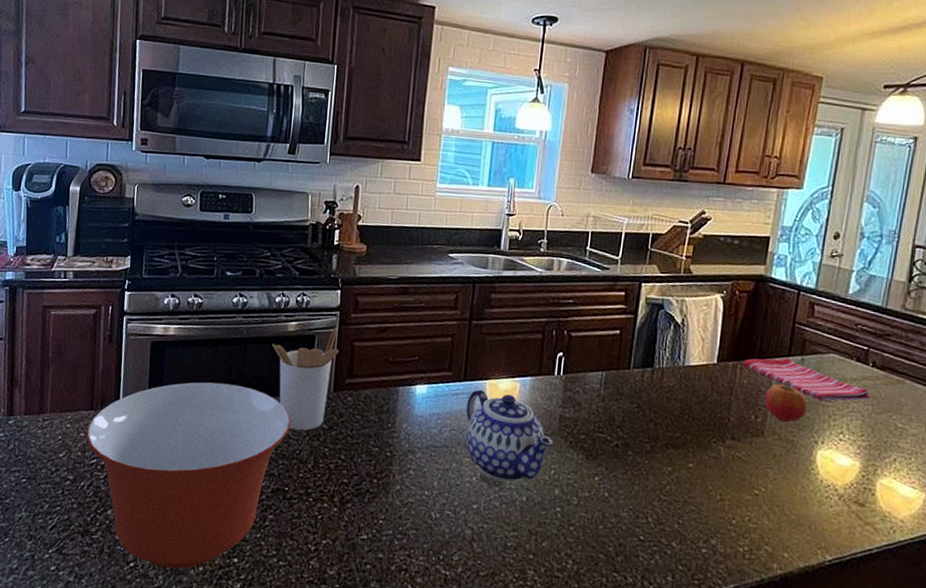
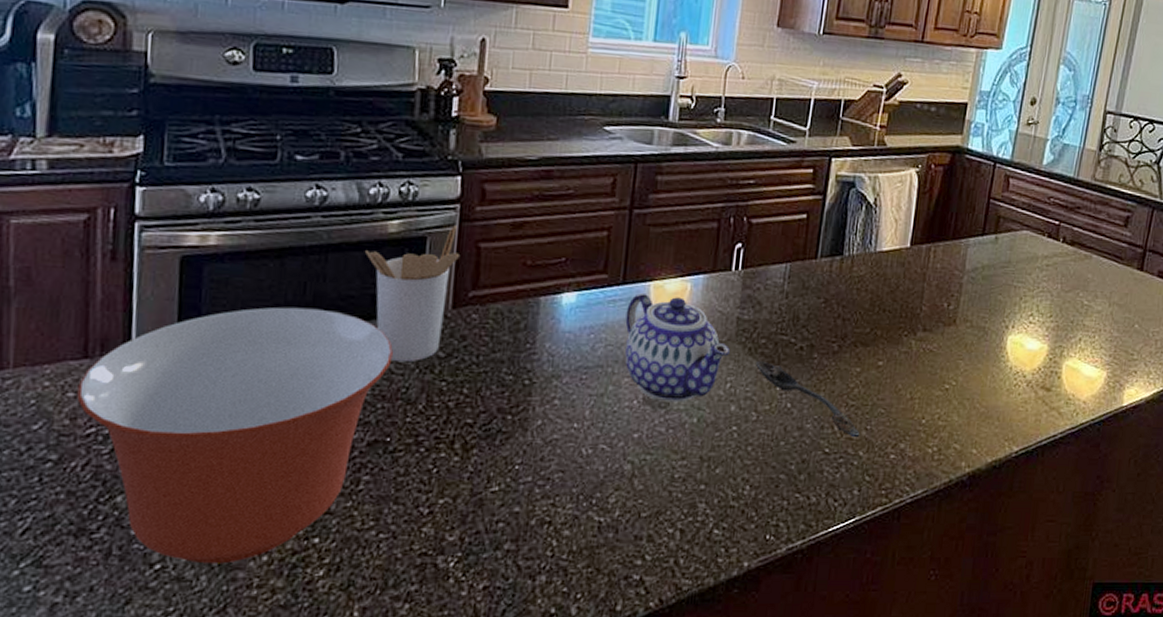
spoon: none [575,453,673,530] -> present [755,360,860,438]
dish towel: present [742,358,871,402] -> none [936,237,1061,283]
fruit: present [764,379,807,423] -> none [957,261,1000,308]

